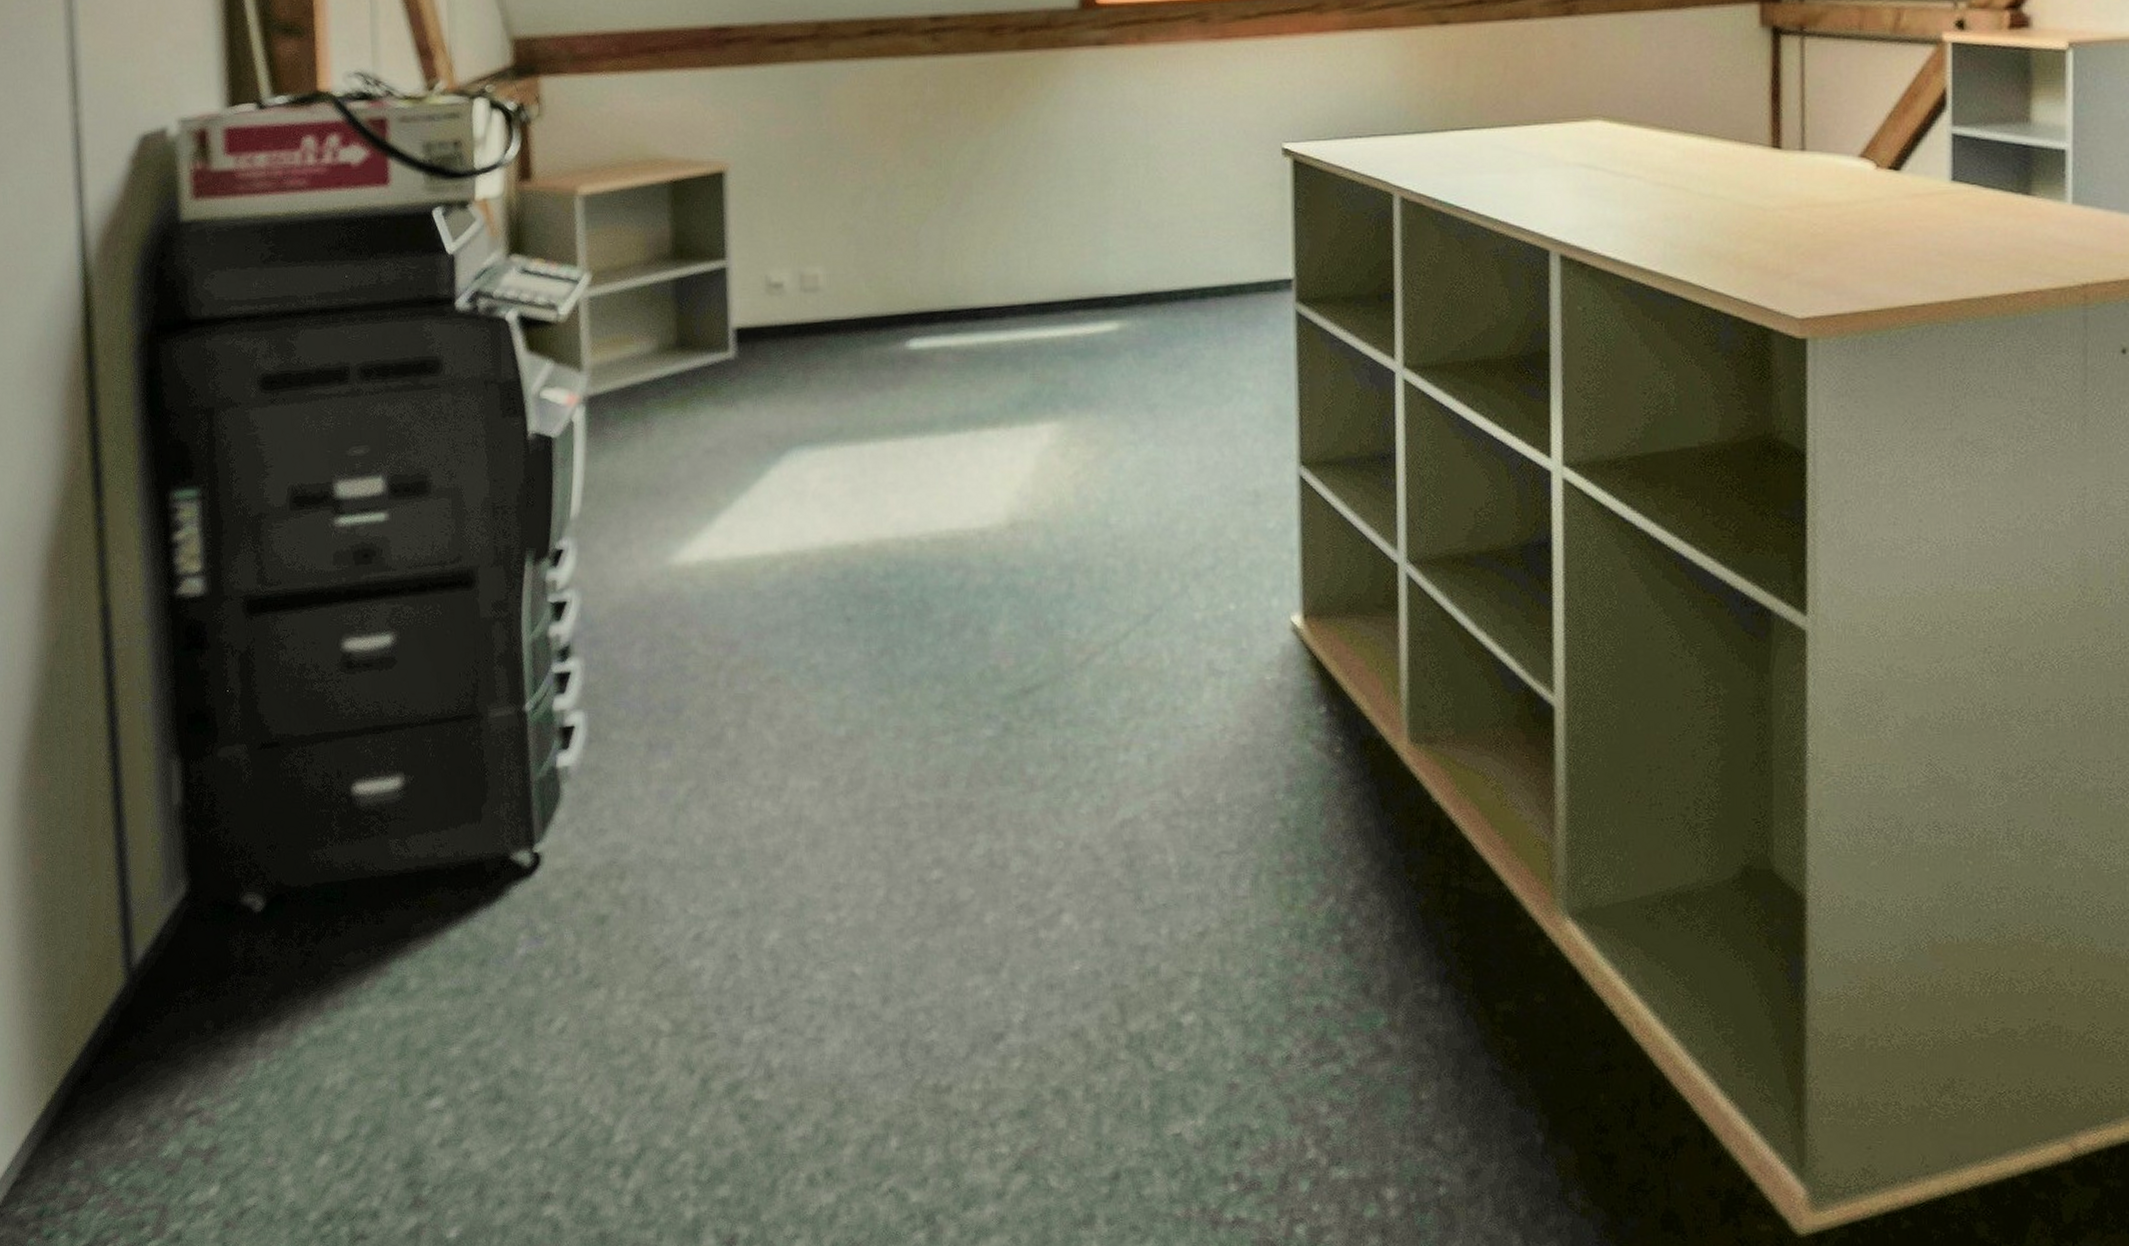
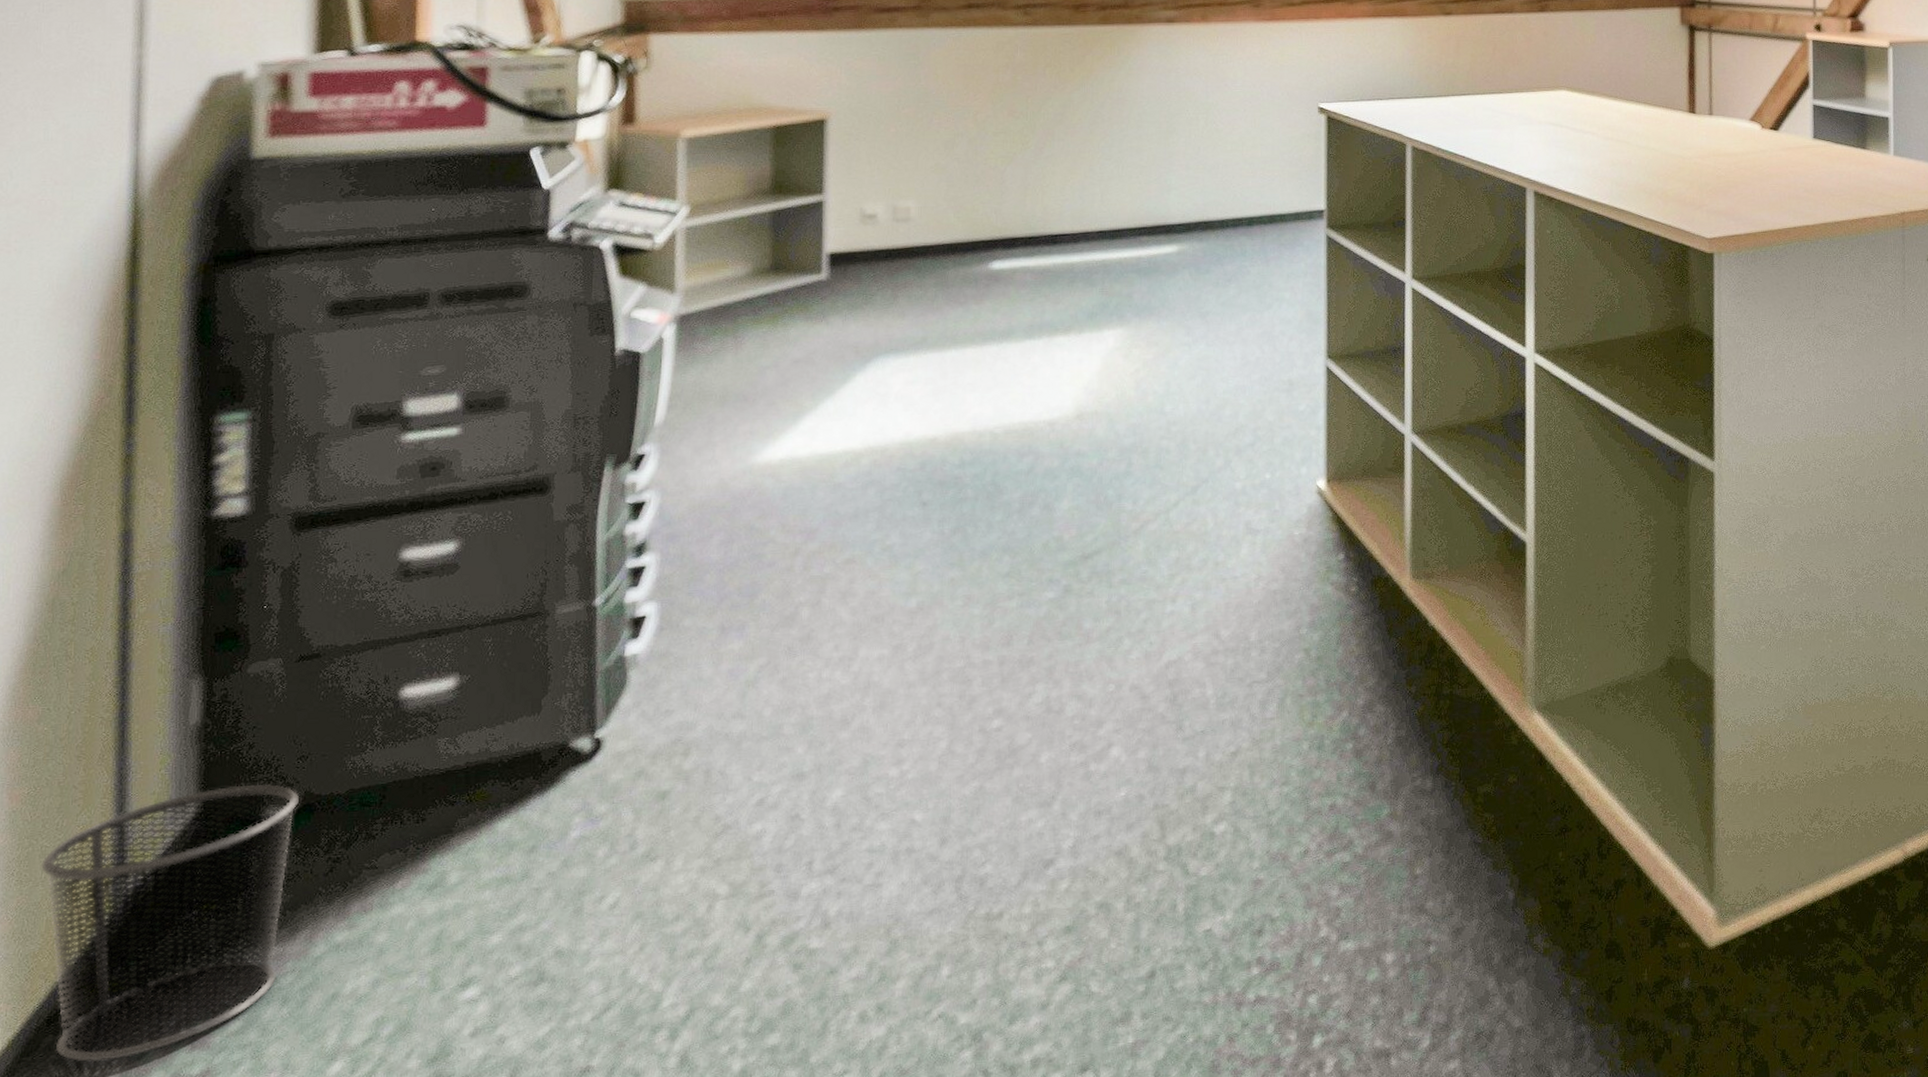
waste bin: none [62,869,272,1126] -> present [40,783,299,1063]

